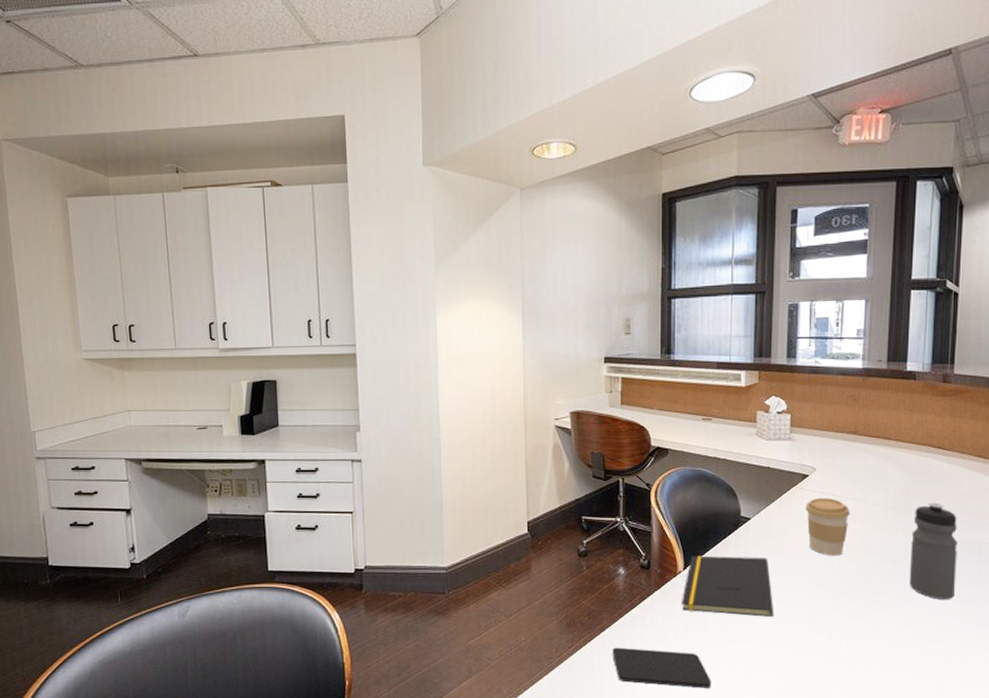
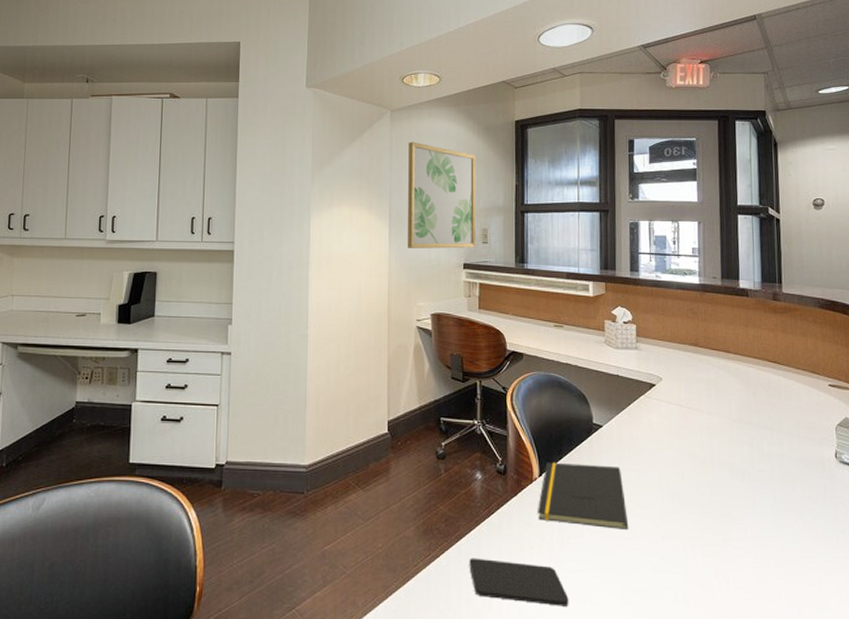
wall art: none [541,223,618,343] -> present [407,141,477,249]
coffee cup: present [805,497,850,556] -> none [653,407,696,468]
water bottle: present [909,503,958,600] -> none [756,416,803,518]

